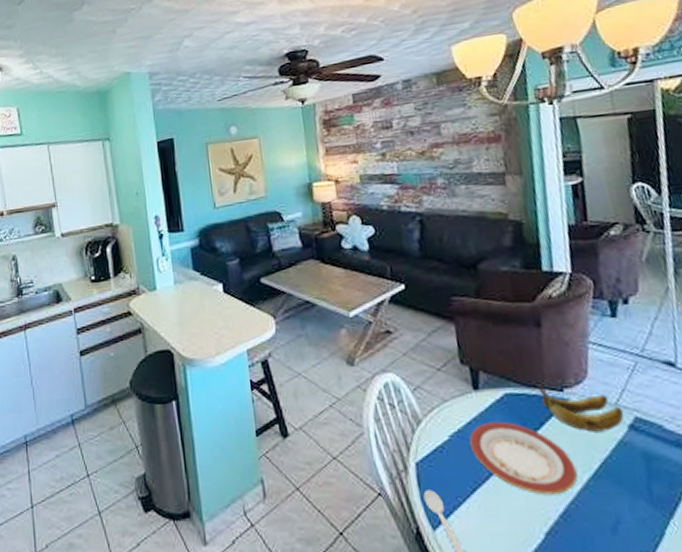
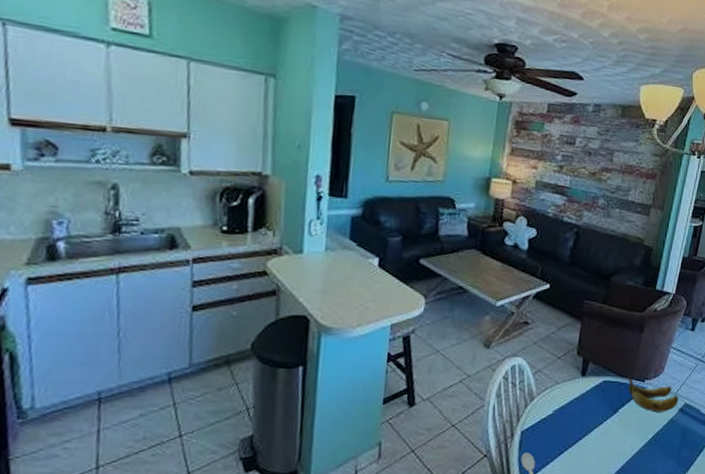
plate: present [469,421,578,495] -> none [567,401,637,457]

